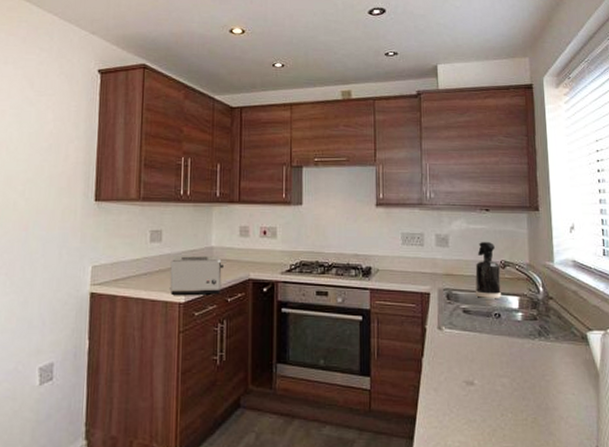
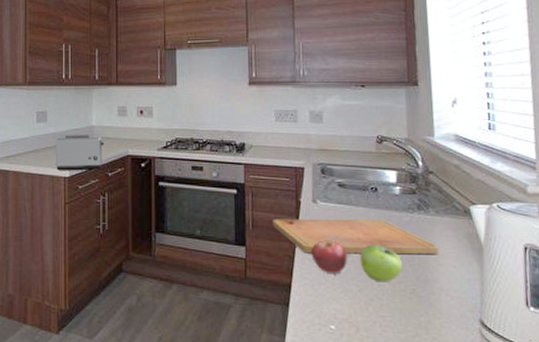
cutting board: none [398,346,558,383] -> present [273,218,439,255]
fruit: none [436,368,473,403] -> present [311,240,348,273]
spray bottle: present [475,241,501,299] -> none [350,116,378,174]
fruit: none [483,371,525,412] -> present [359,243,403,282]

